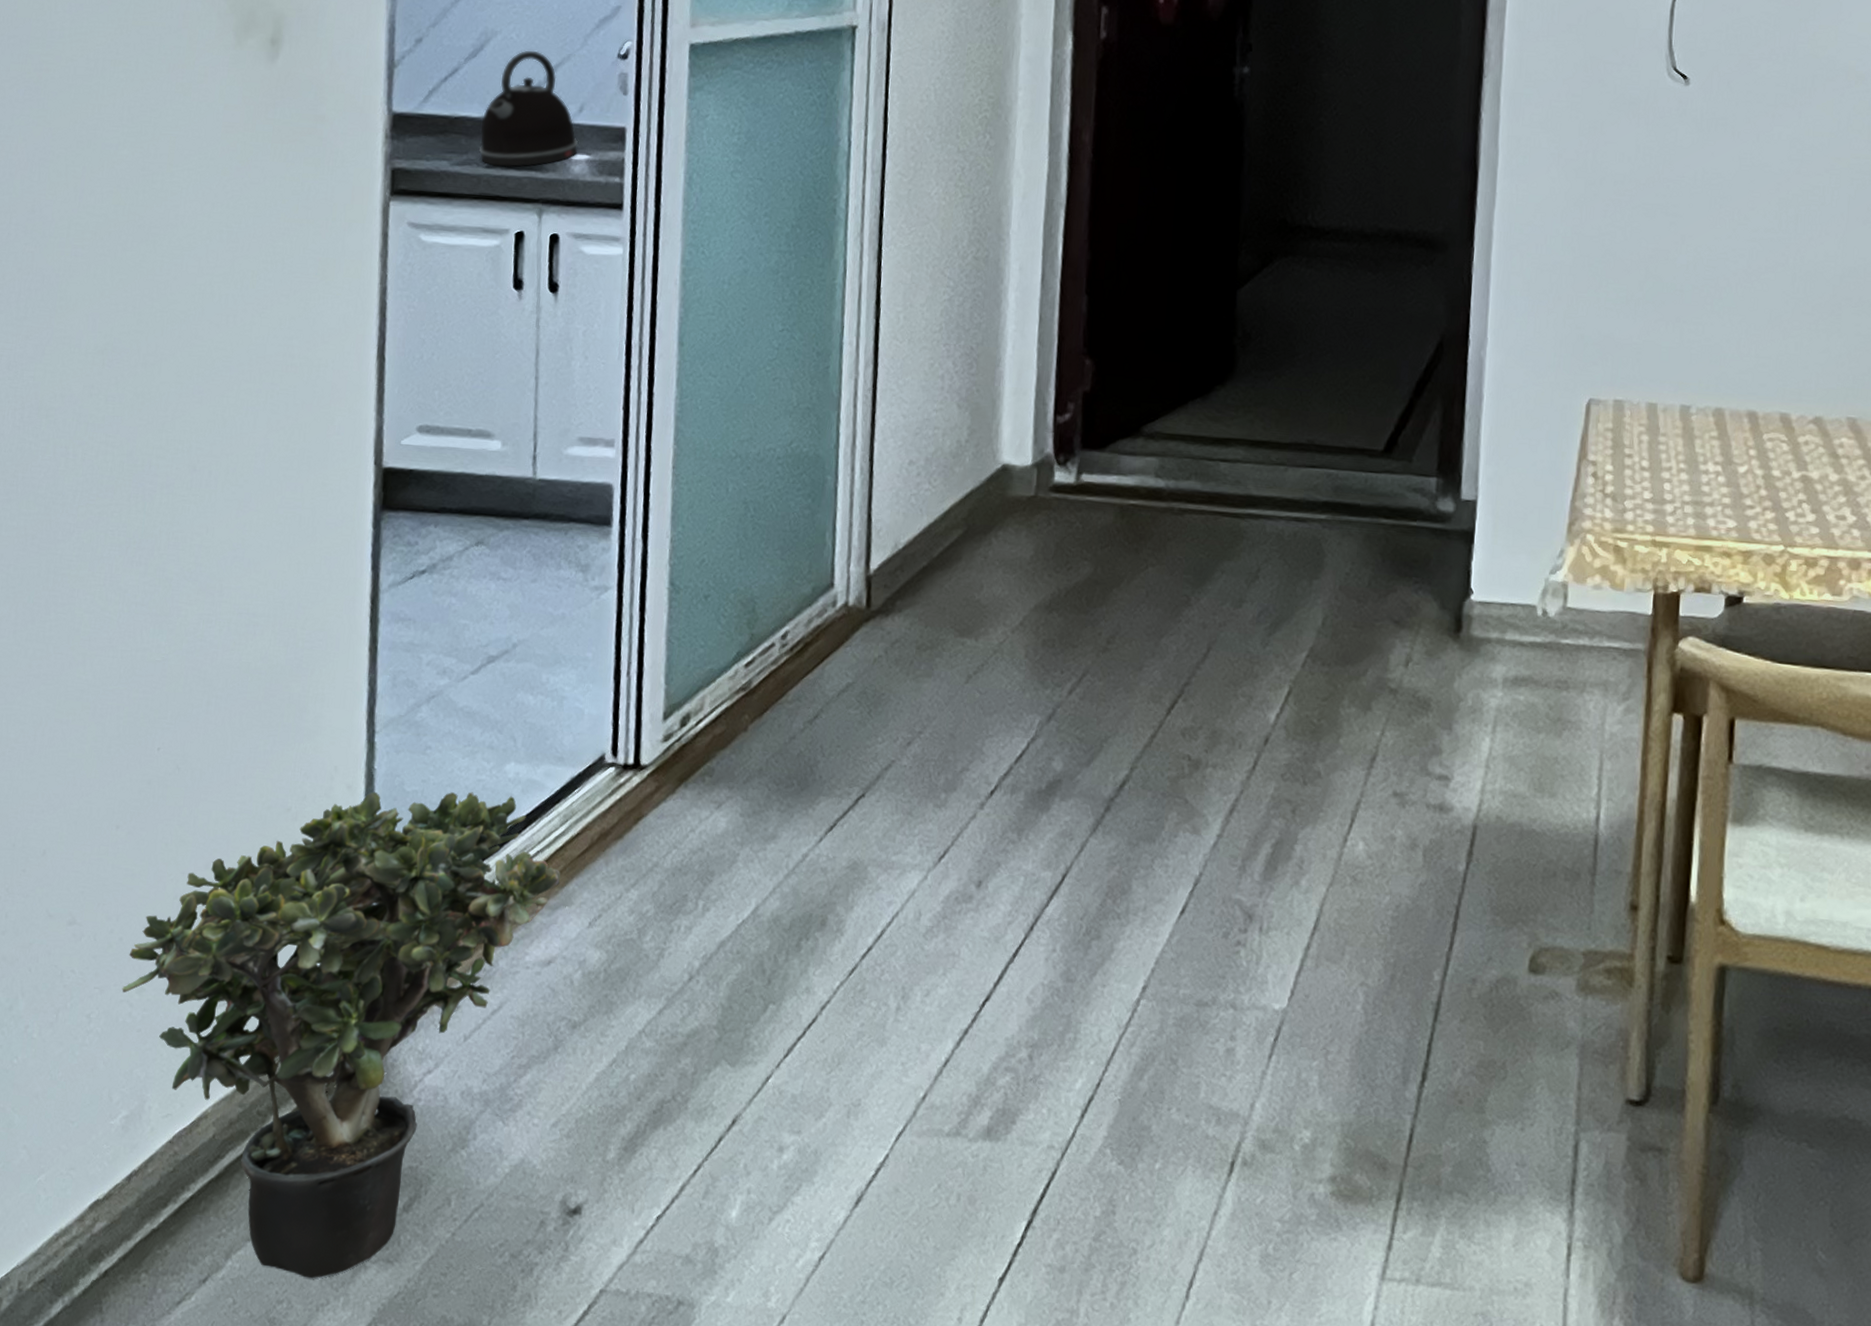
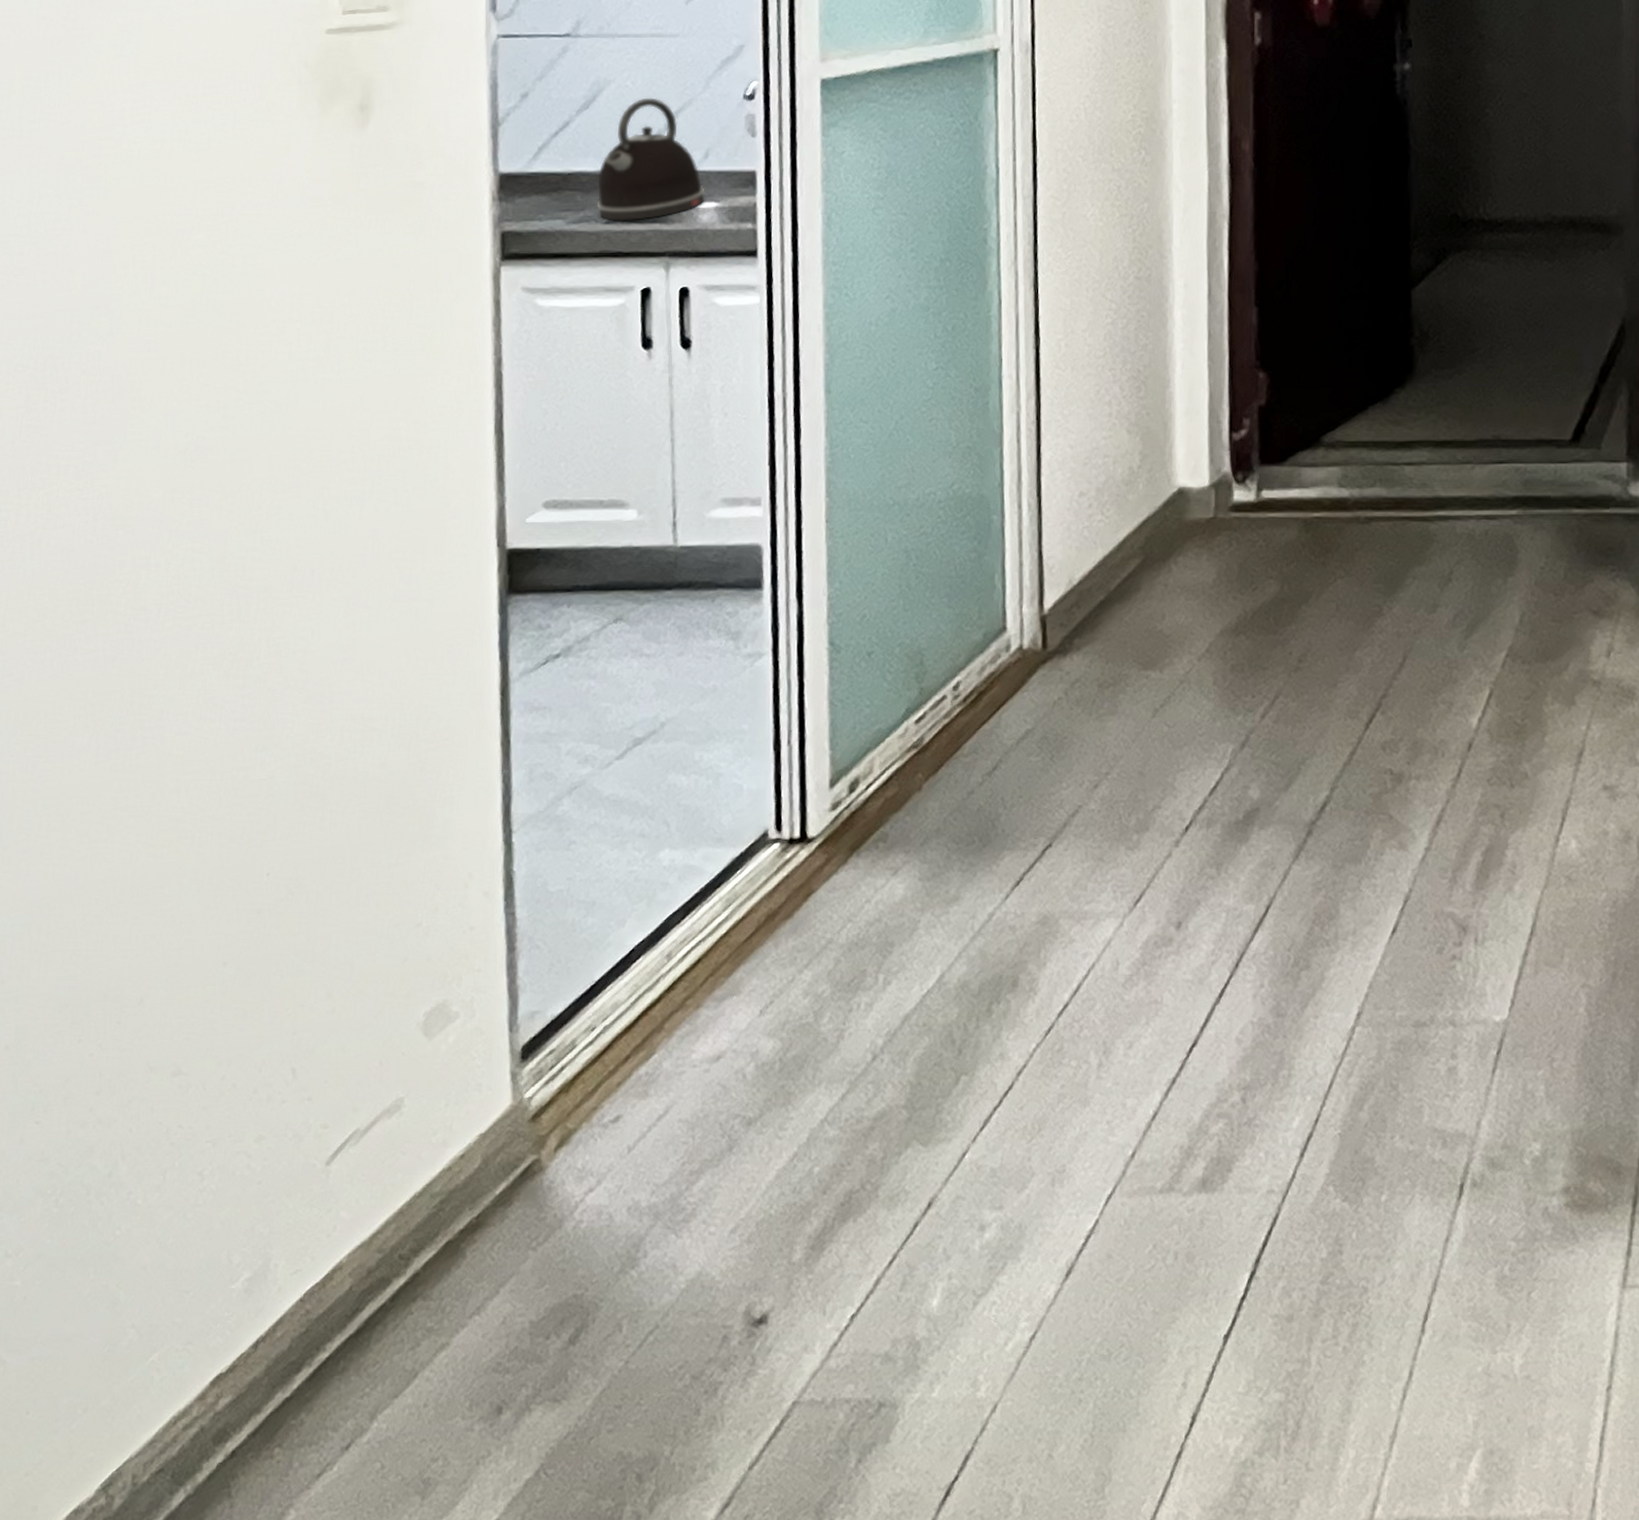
potted plant: present [122,791,561,1279] -> none [238,885,727,1430]

